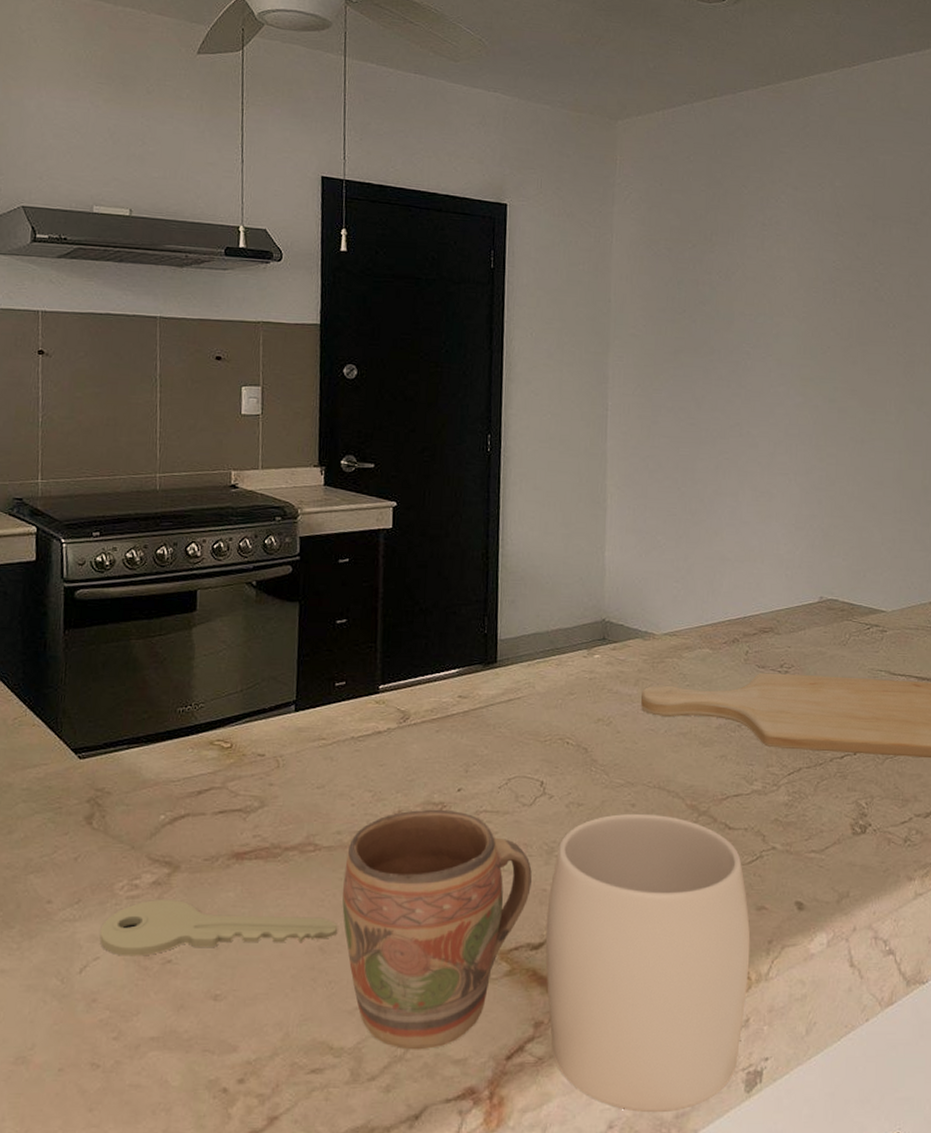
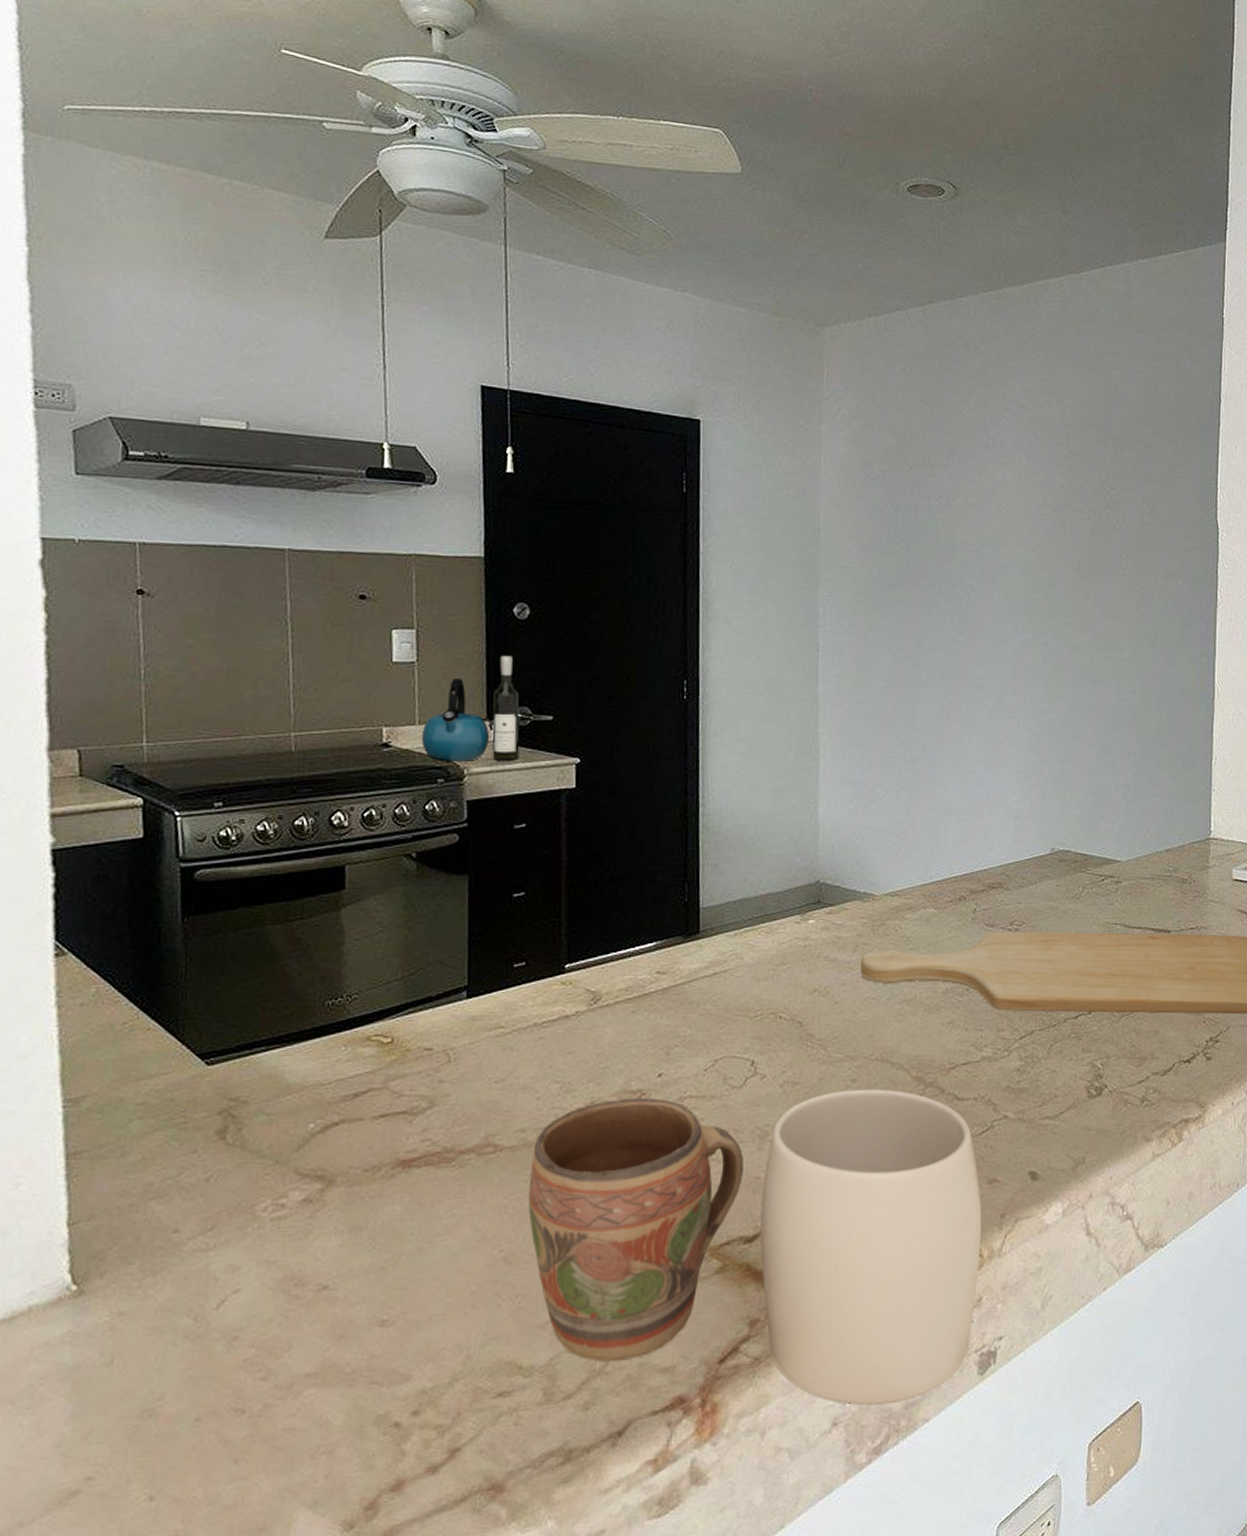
key: present [99,900,338,956] -> none [240,1218,524,1286]
kettle: none [263,430,321,503] -> present [421,678,490,763]
bottle: none [322,410,347,504] -> present [492,655,520,762]

